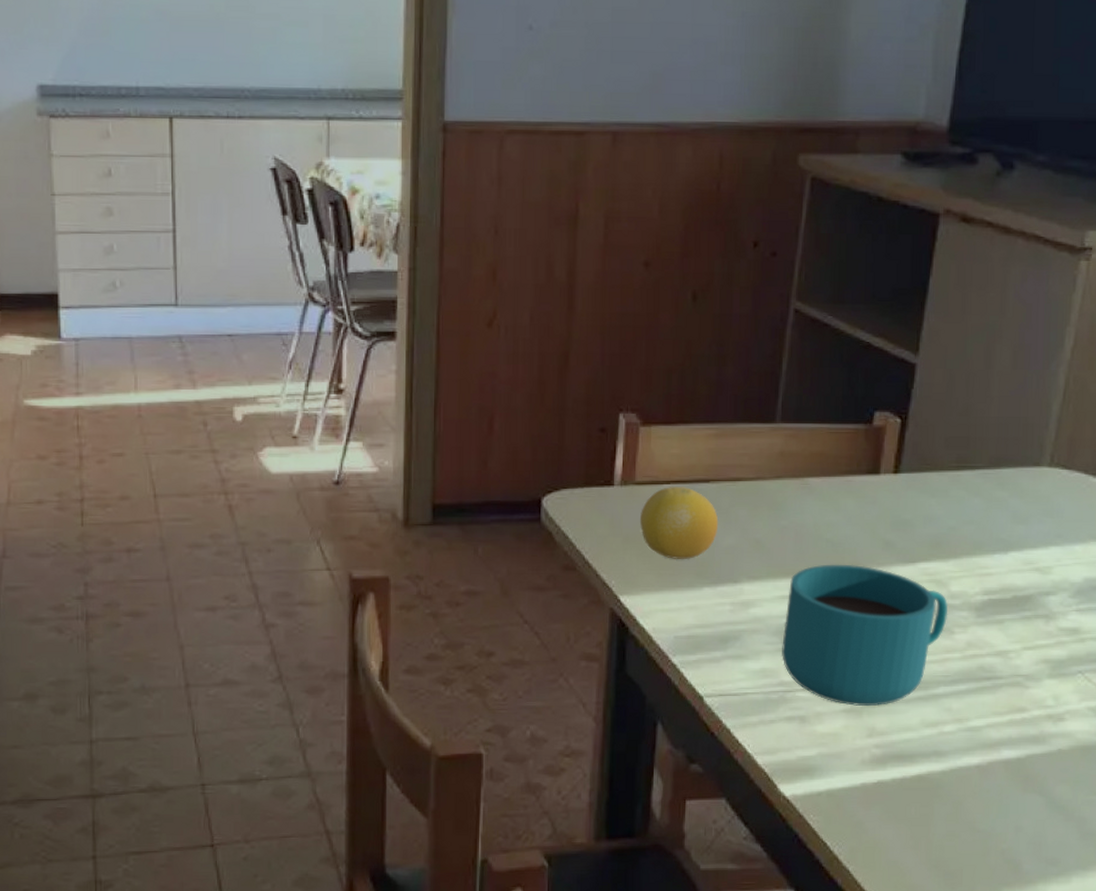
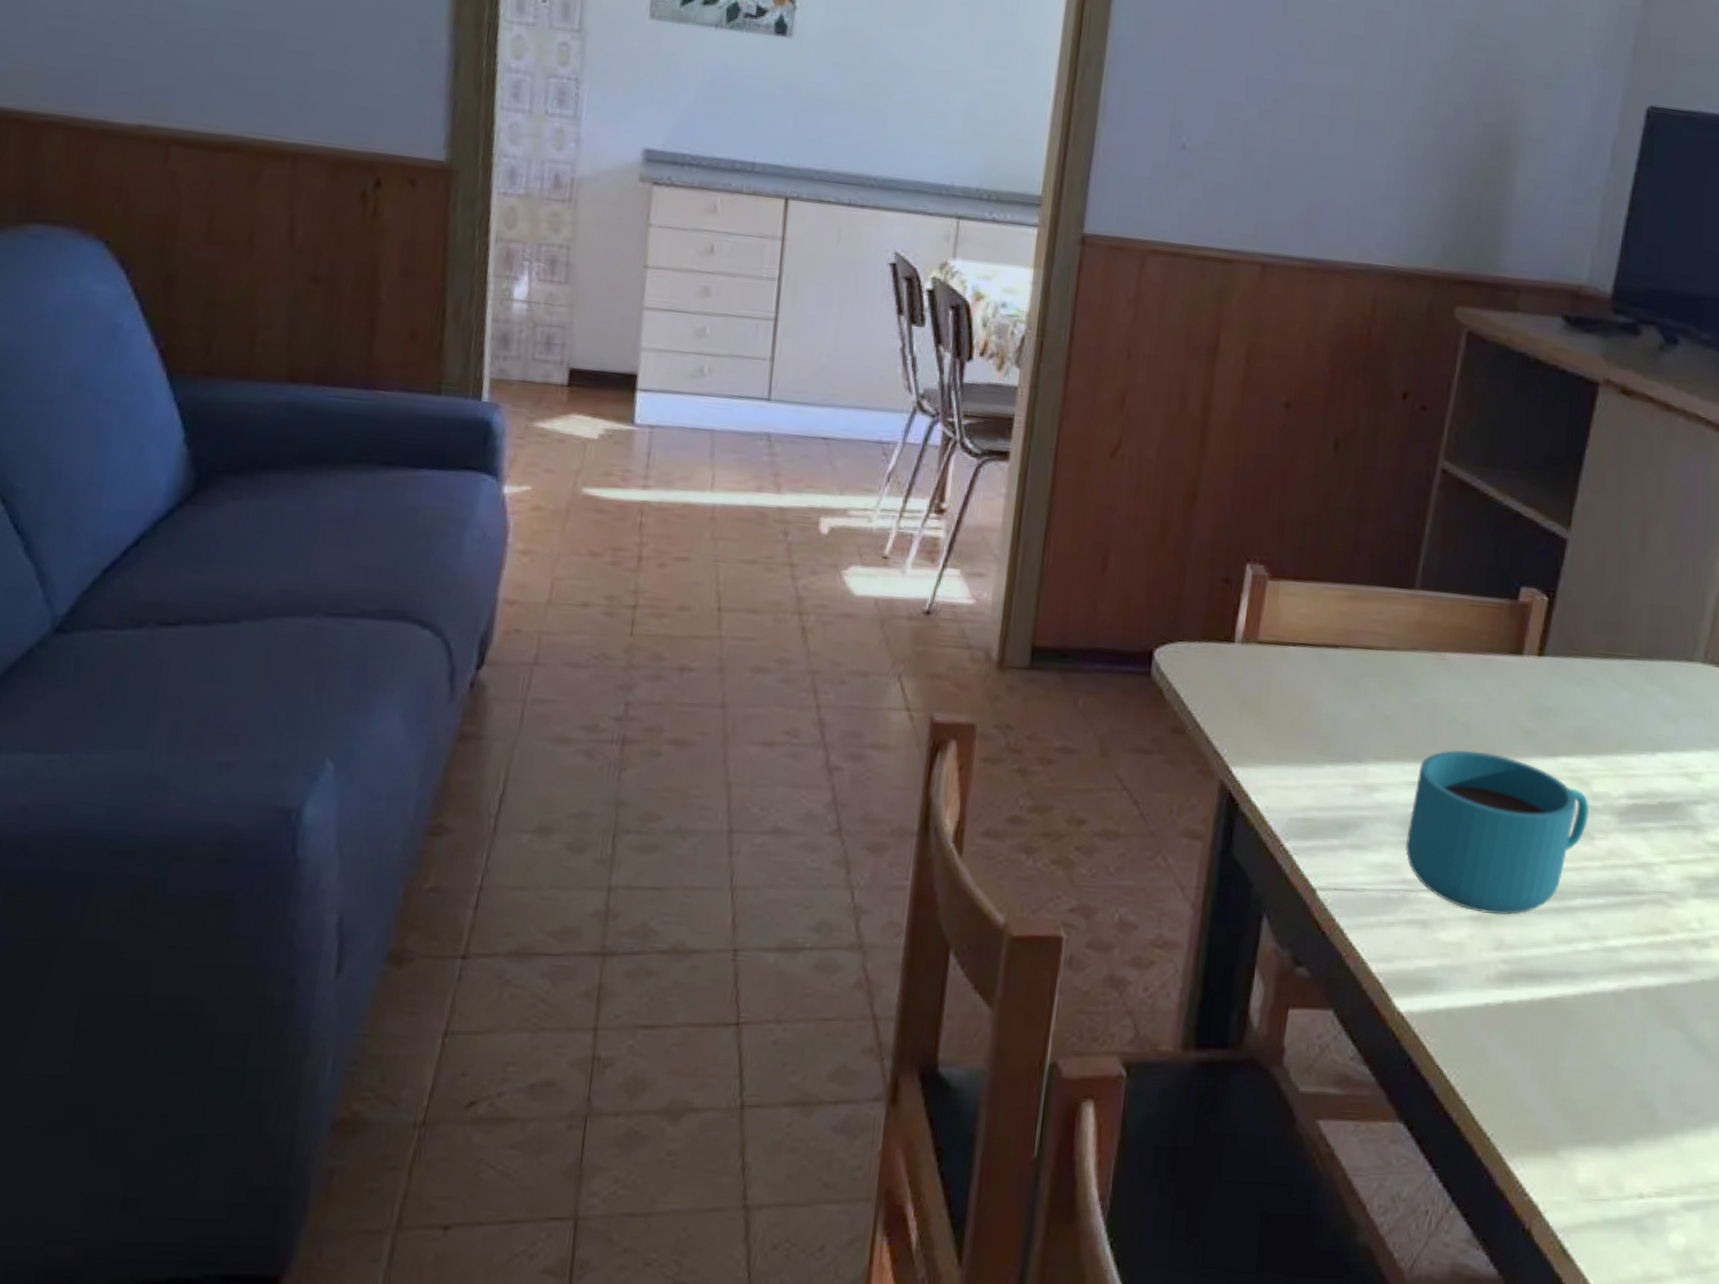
fruit: present [639,487,719,559] -> none [1260,649,1346,732]

